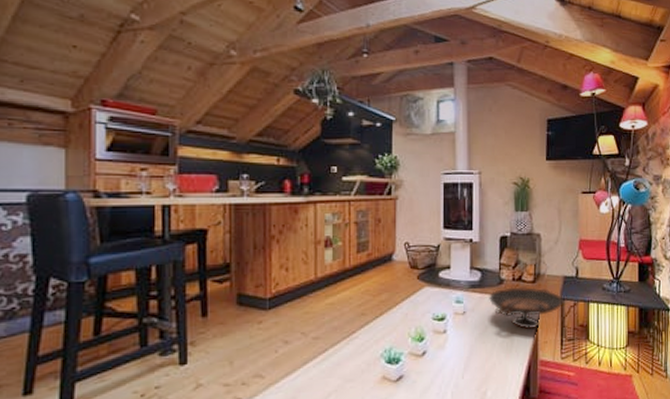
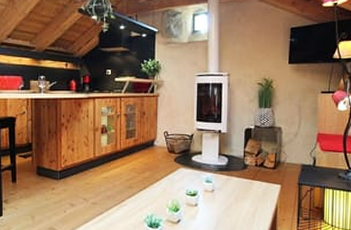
decorative bowl: present [489,287,563,330] -> none [234,172,301,208]

